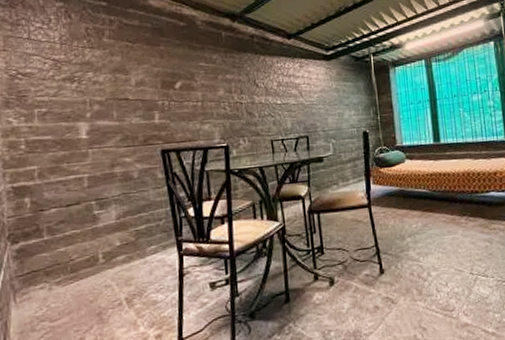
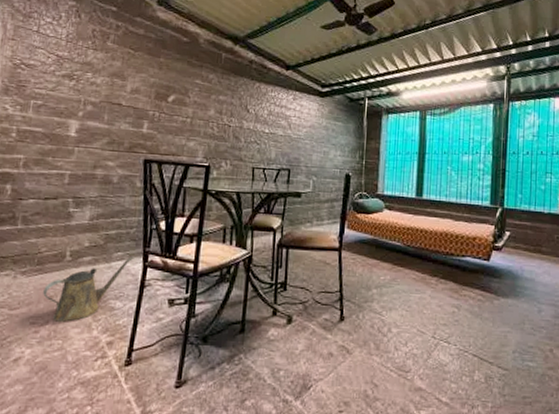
watering can: none [82,247,168,325] -> present [43,256,134,322]

